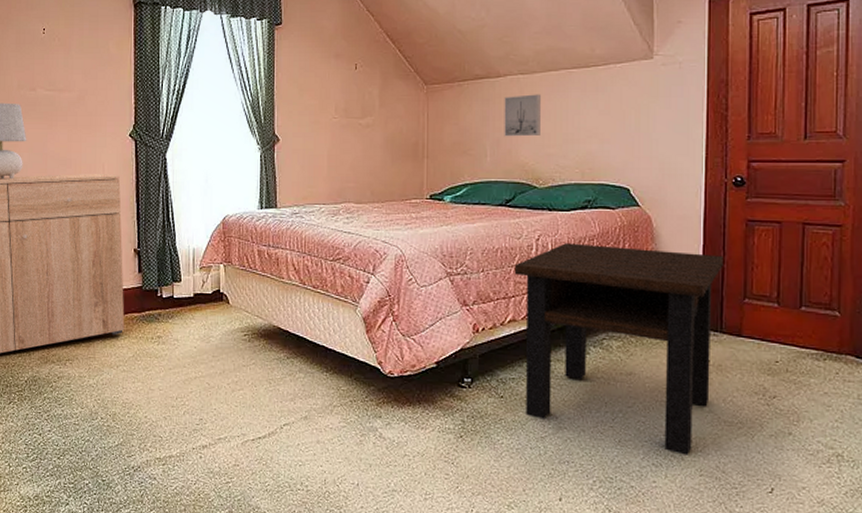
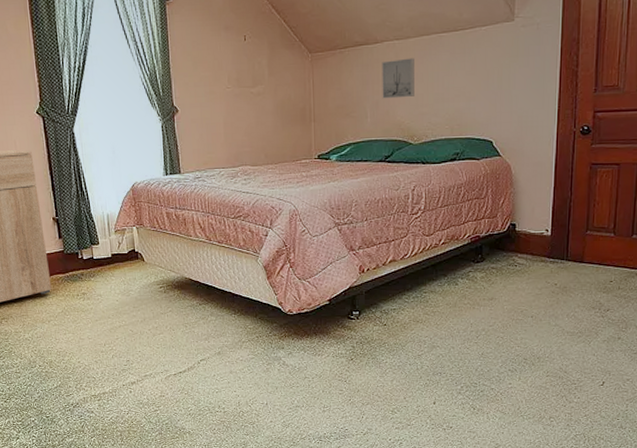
side table: present [514,243,723,455] -> none [393,191,570,361]

